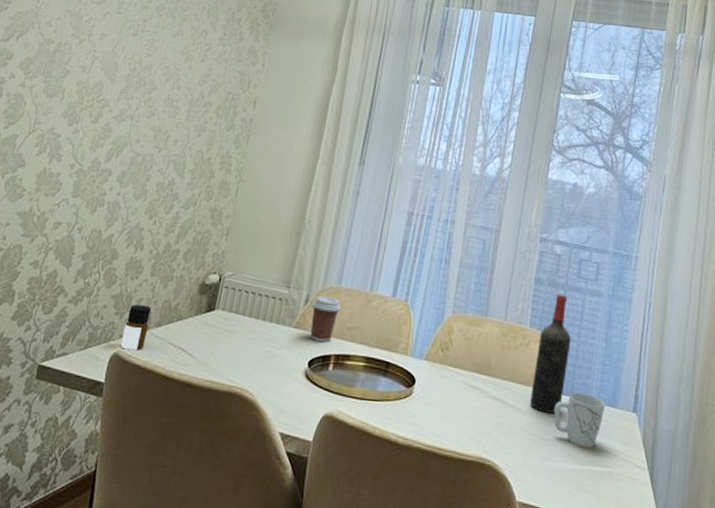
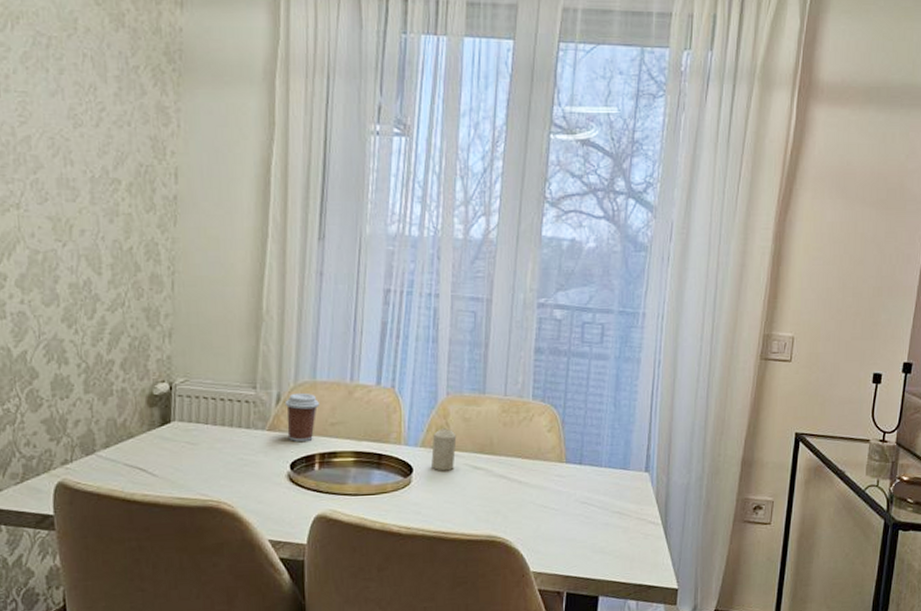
bottle: present [120,304,151,351] -> none [63,426,94,477]
candle: none [432,343,458,387] -> present [431,427,457,471]
wine bottle: present [530,294,571,413] -> none [538,361,578,484]
mug: present [554,392,606,448] -> none [564,459,617,512]

